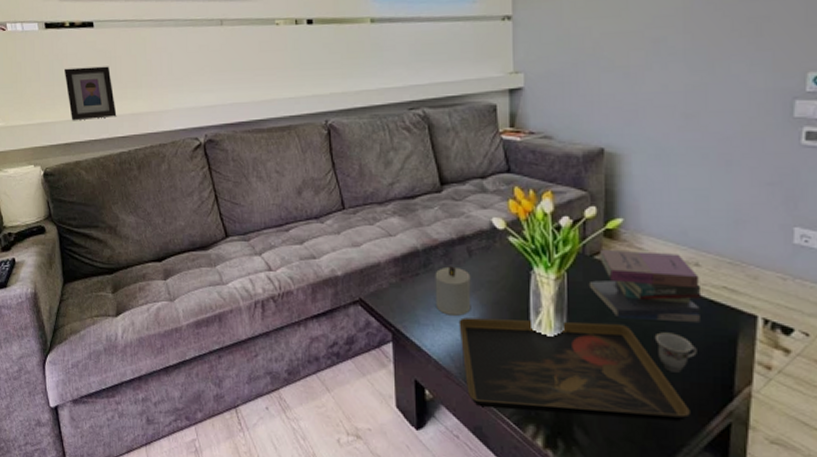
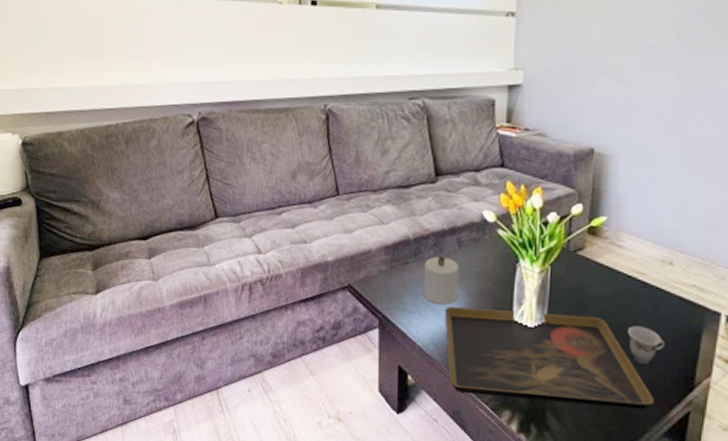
picture frame: present [65,66,117,121] -> none [49,32,105,89]
books: present [588,249,702,323] -> none [570,245,674,318]

